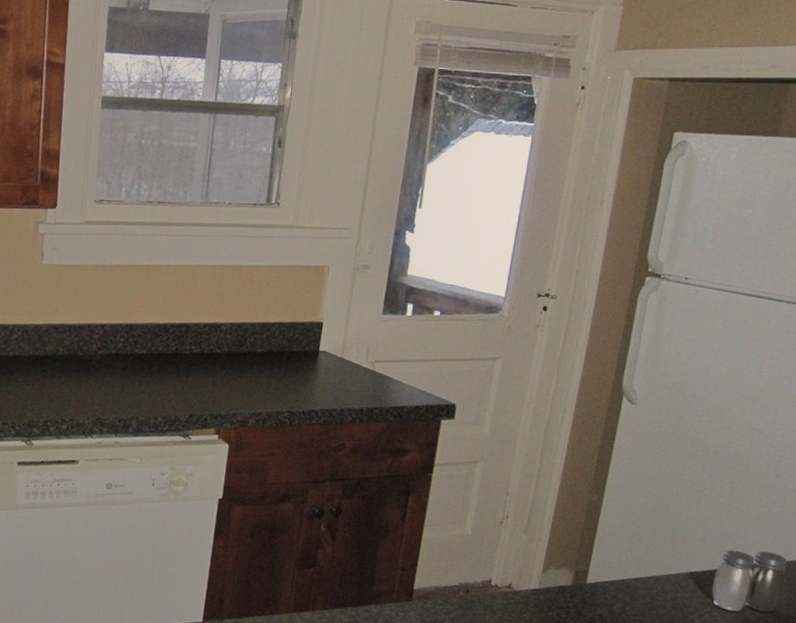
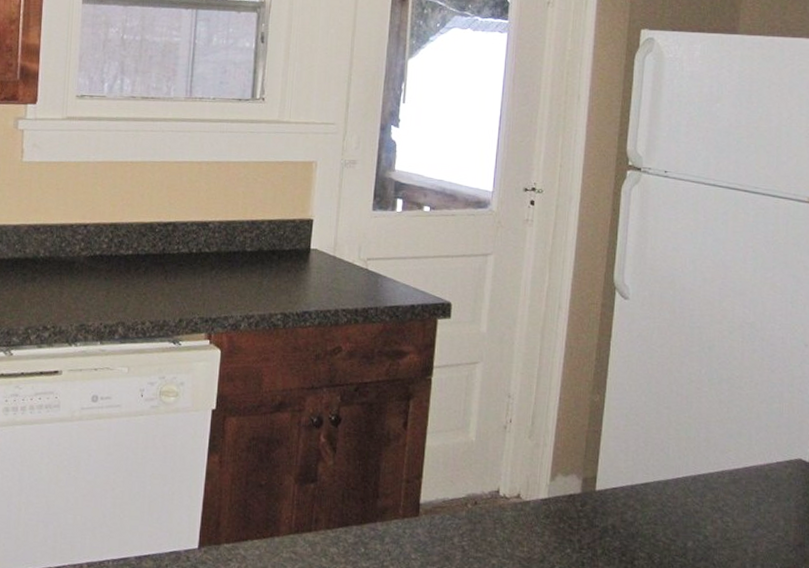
salt and pepper shaker: present [711,550,787,613] -> none [720,449,792,516]

